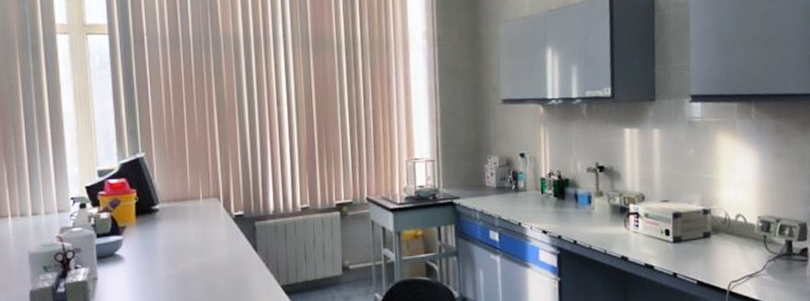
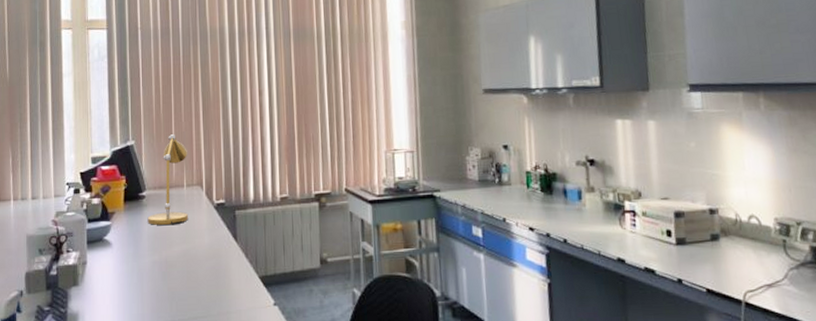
desk lamp: none [162,146,206,239] -> present [147,134,189,225]

